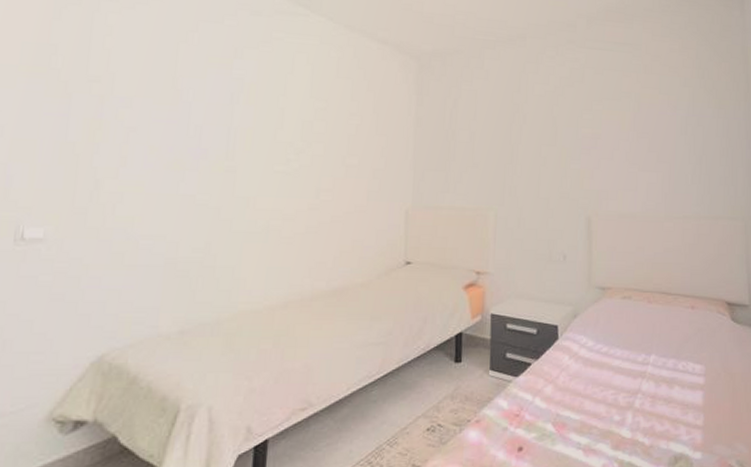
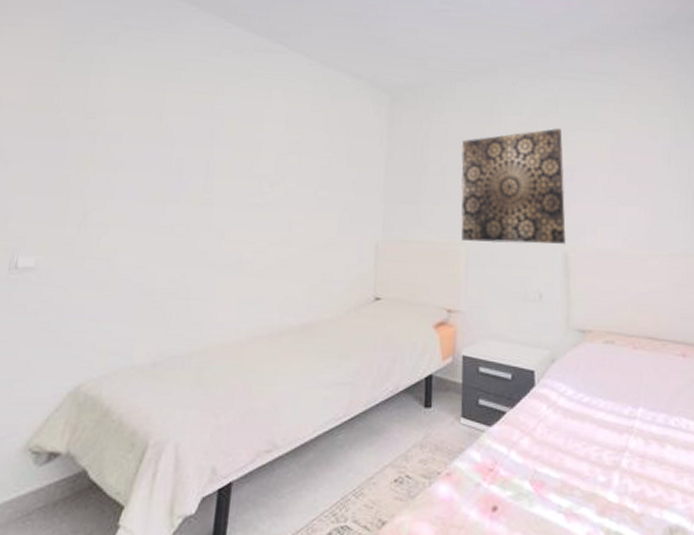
wall art: none [489,97,590,209] -> present [461,128,567,244]

